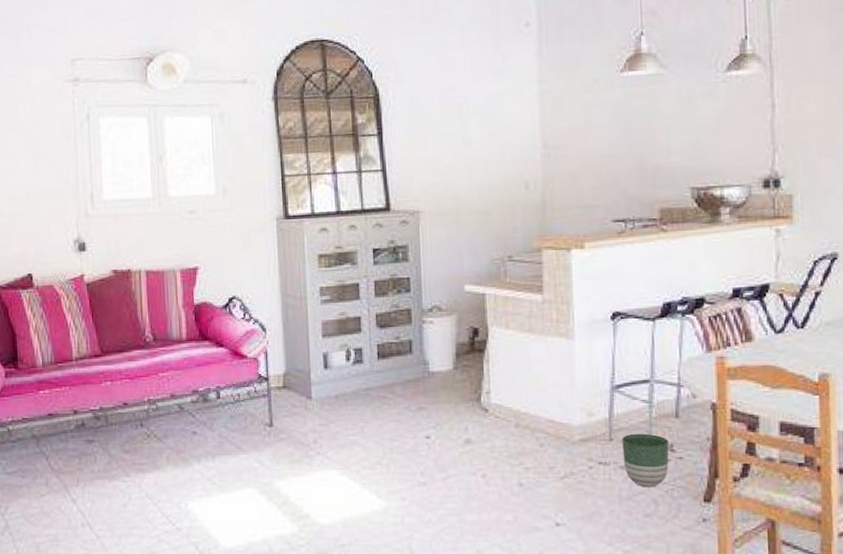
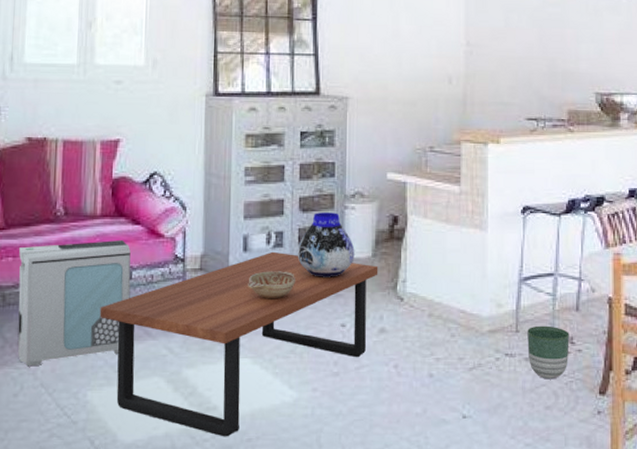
air purifier: none [116,361,220,480] -> present [17,239,131,367]
coffee table: none [193,368,461,543] -> present [99,251,378,437]
decorative bowl: none [331,386,377,414] -> present [248,271,295,299]
vase: none [377,327,436,391] -> present [297,212,355,277]

